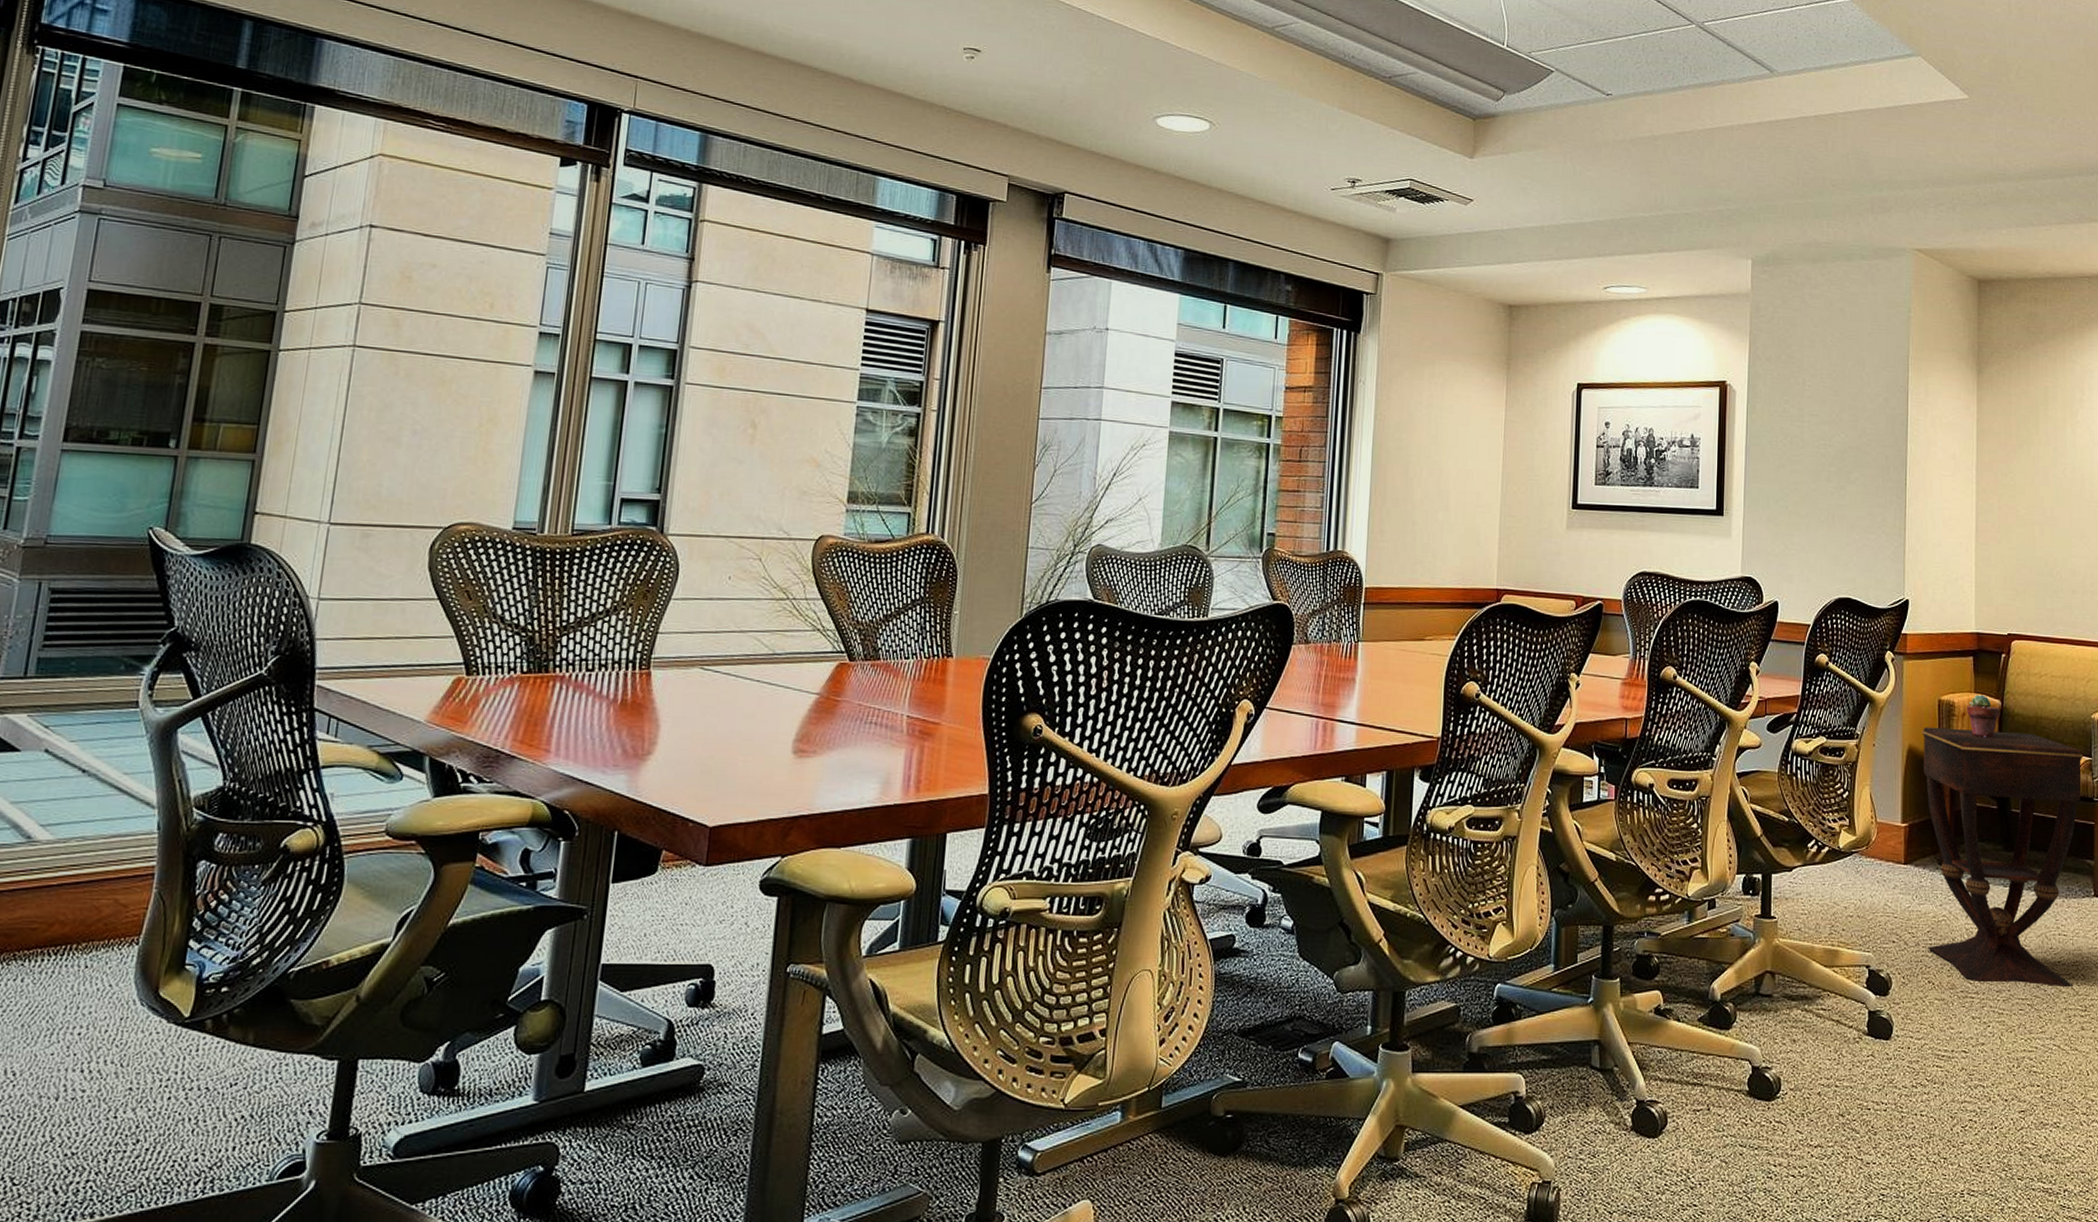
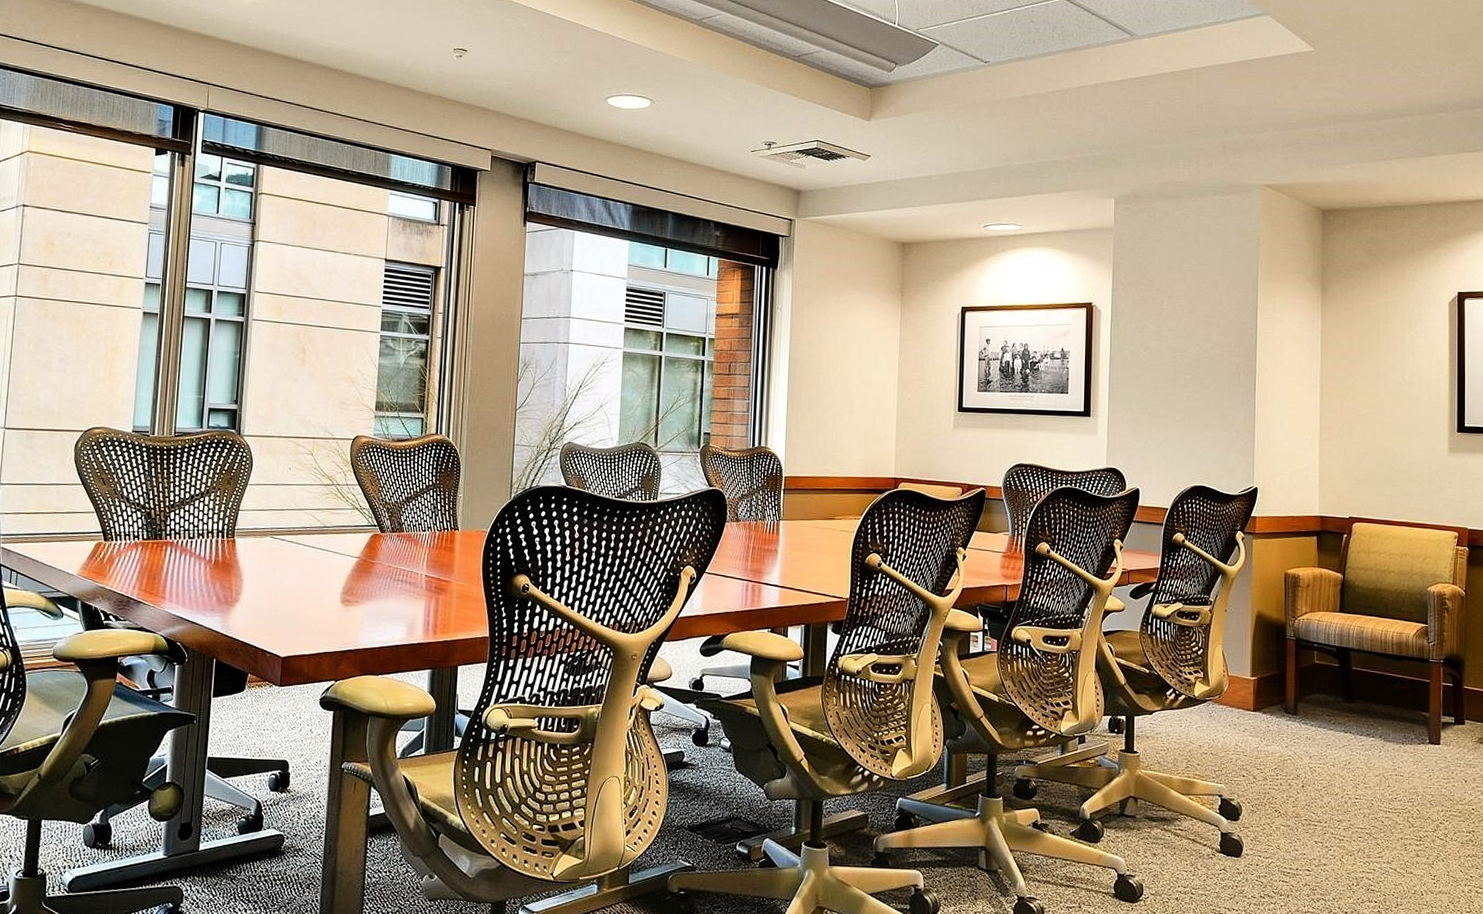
side table: present [1922,727,2084,988] -> none [1269,596,1420,820]
potted succulent: present [1966,694,2000,738] -> none [1310,569,1342,607]

